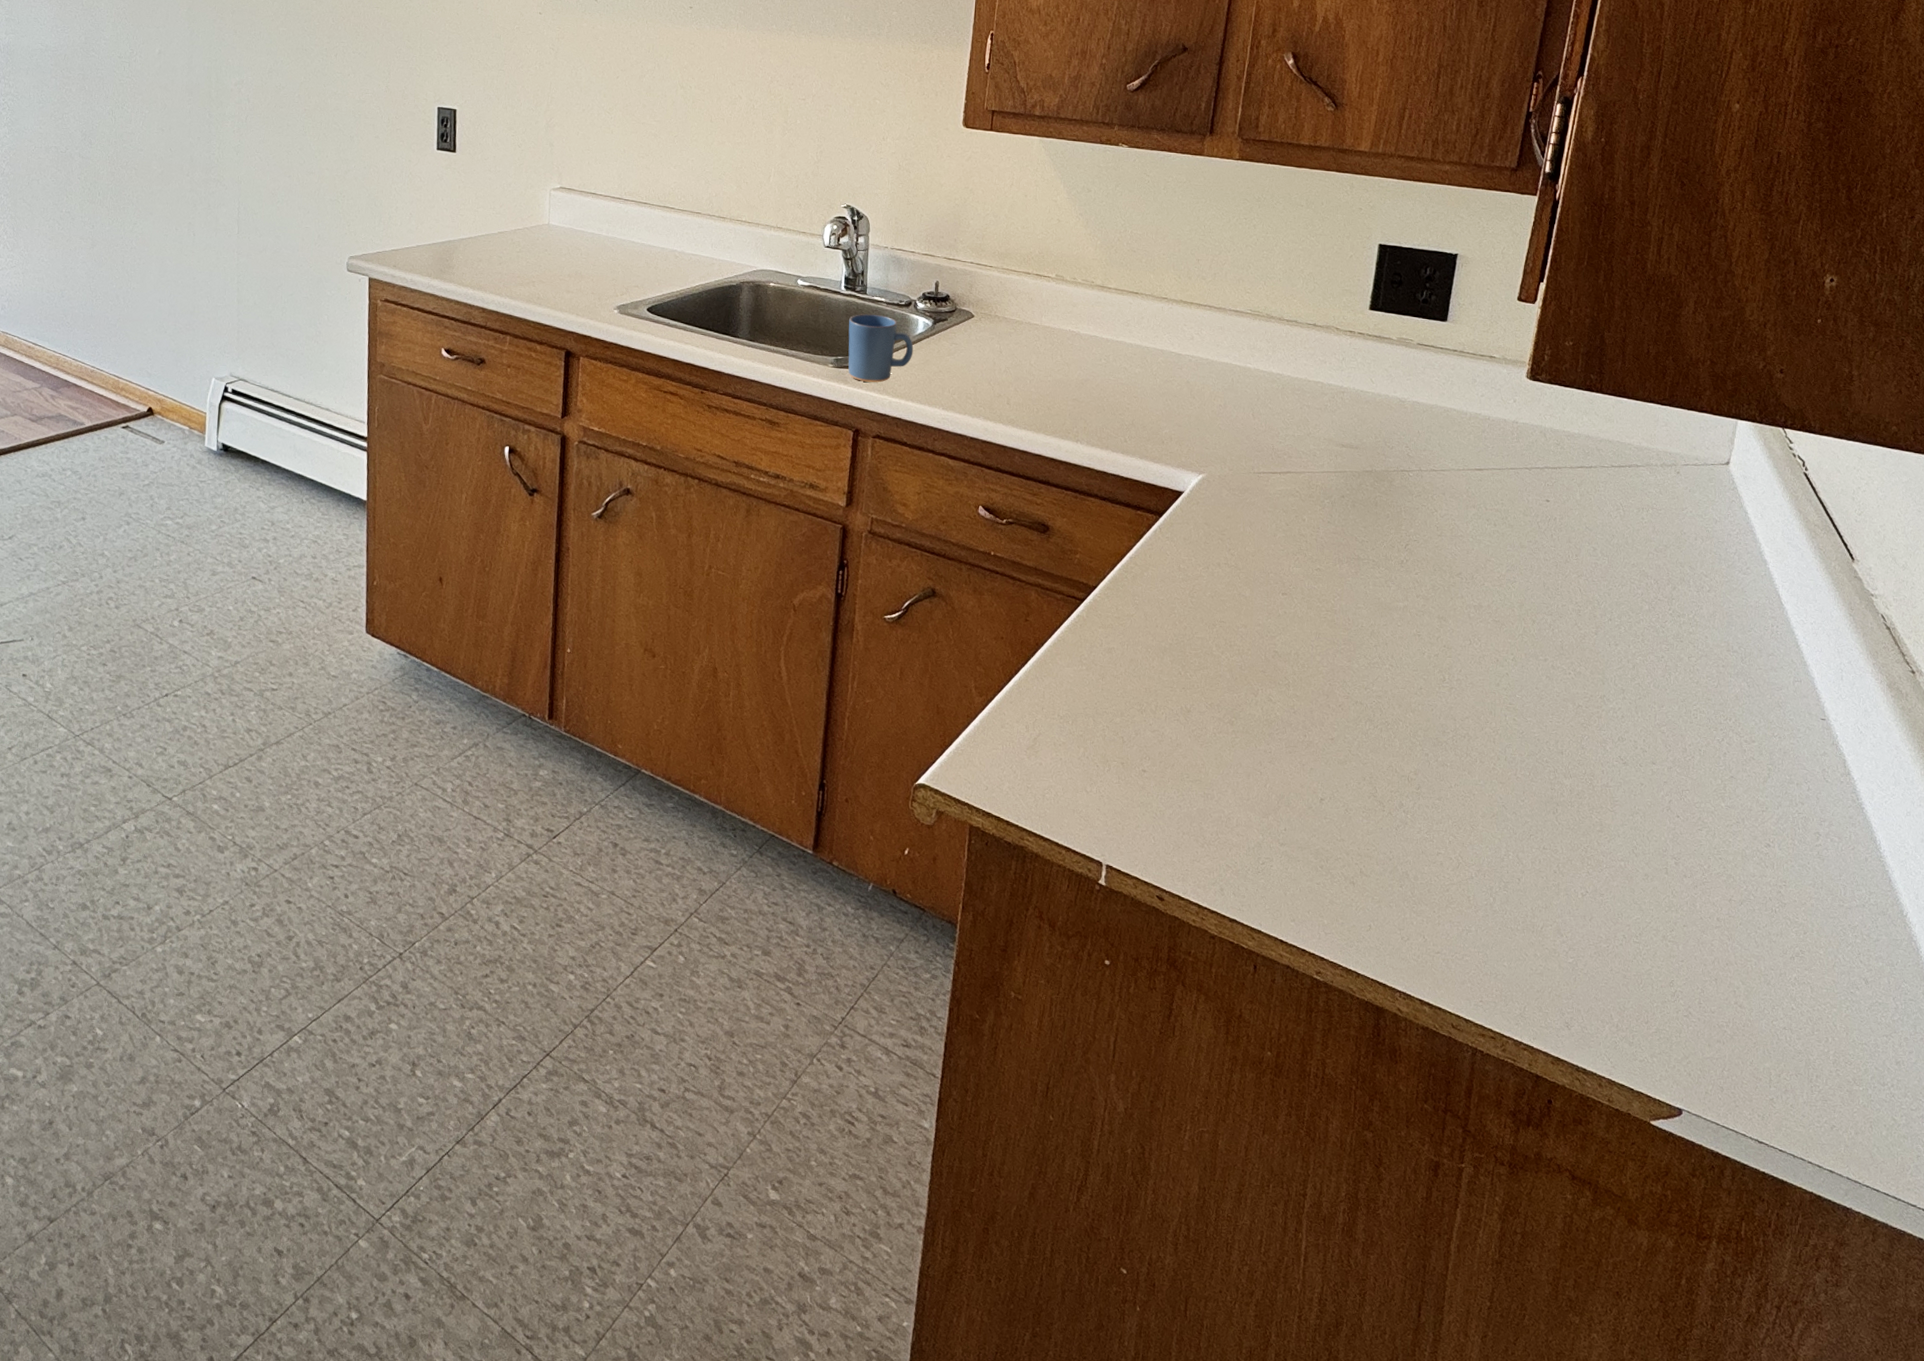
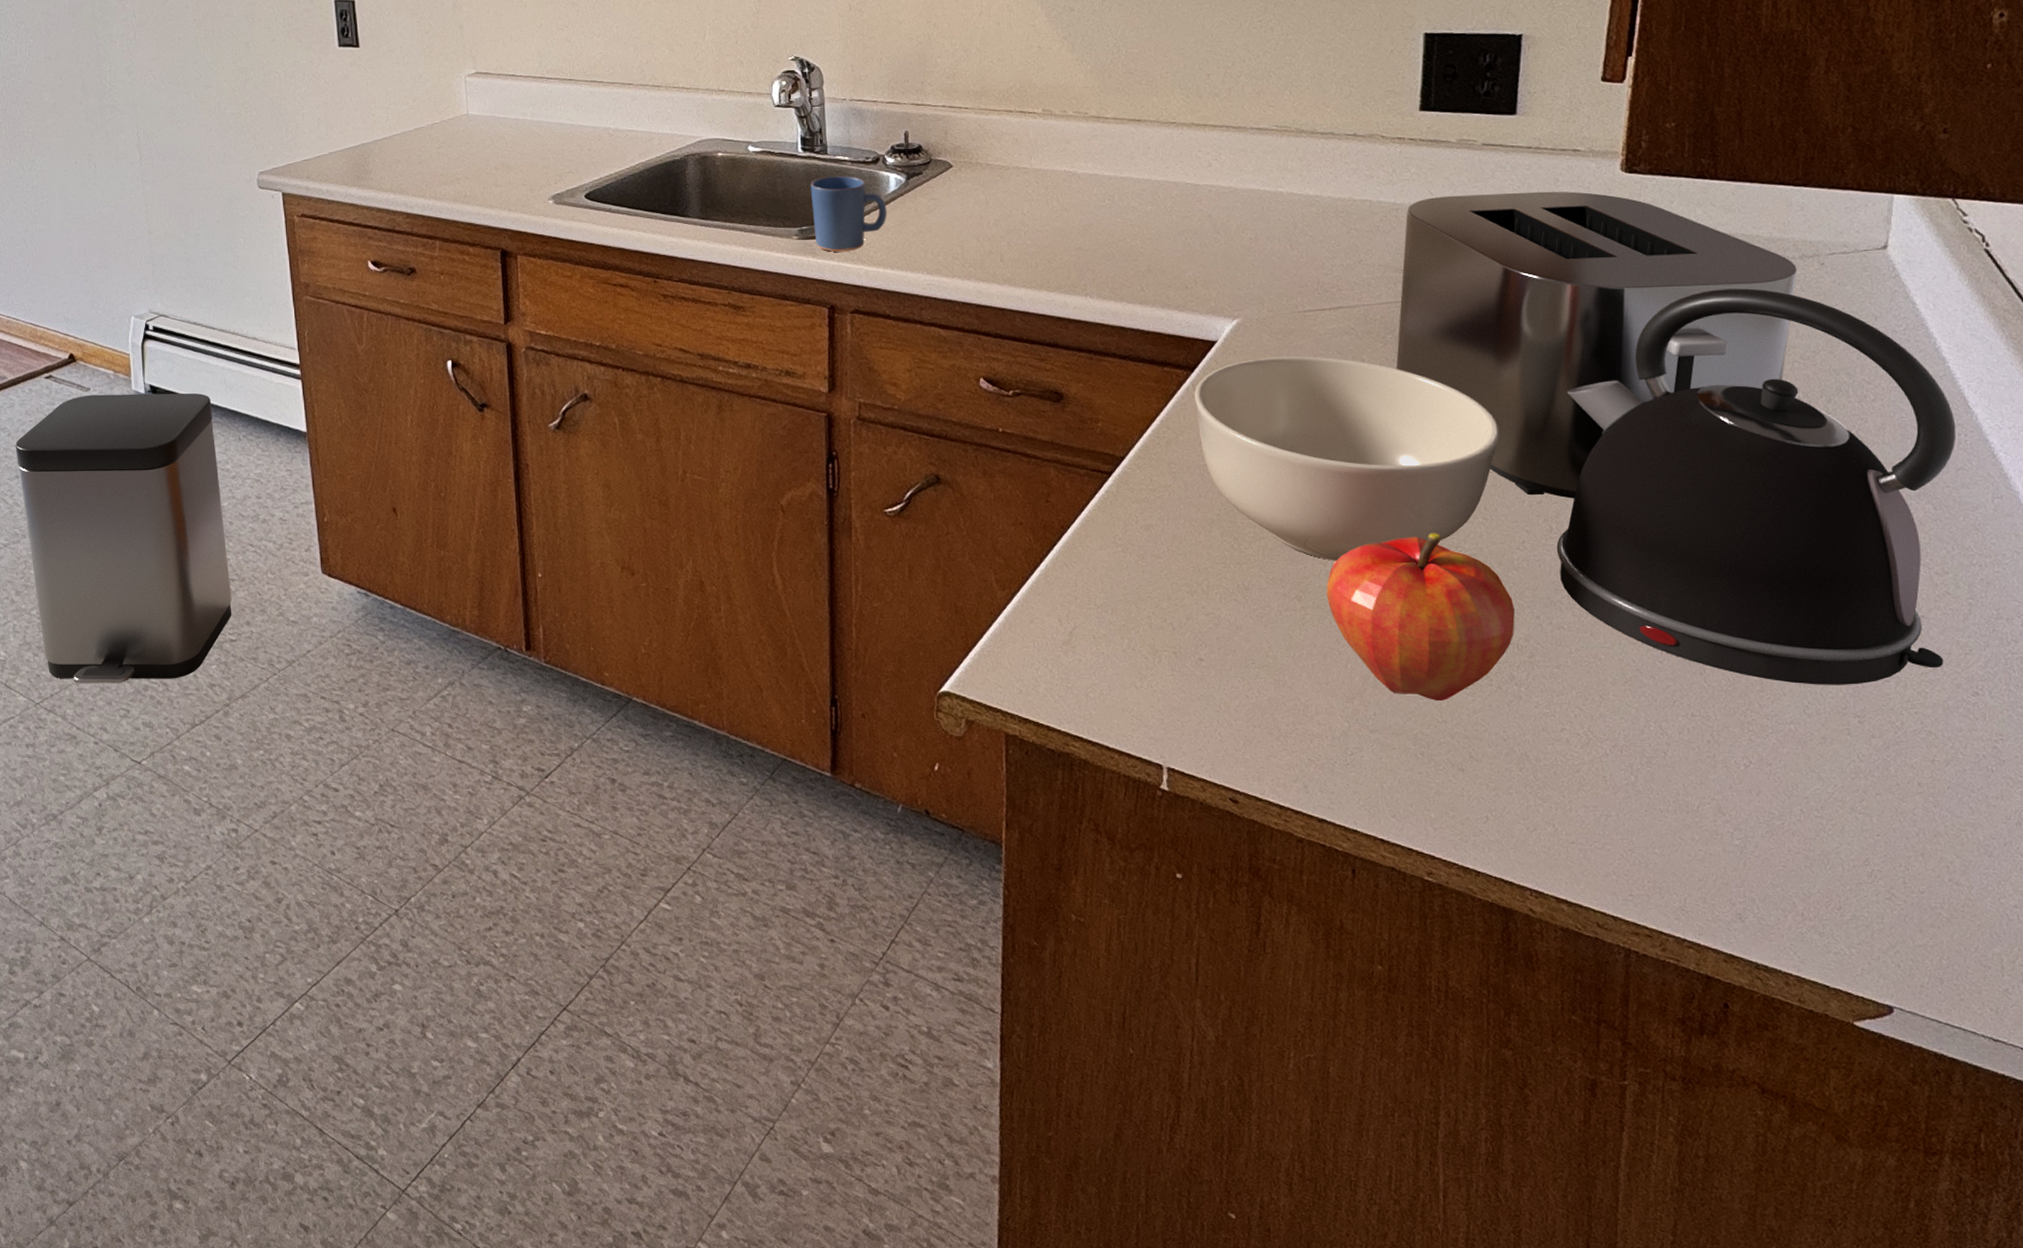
pedal bin: none [85,447,280,722] -> present [15,393,232,684]
bowl: none [1160,510,1411,693] -> present [1194,356,1501,561]
fruit: none [1254,674,1408,821] -> present [1326,533,1515,700]
toaster: none [1330,384,1658,655] -> present [1395,191,1797,499]
kettle: none [1447,486,1770,831] -> present [1556,288,1956,685]

